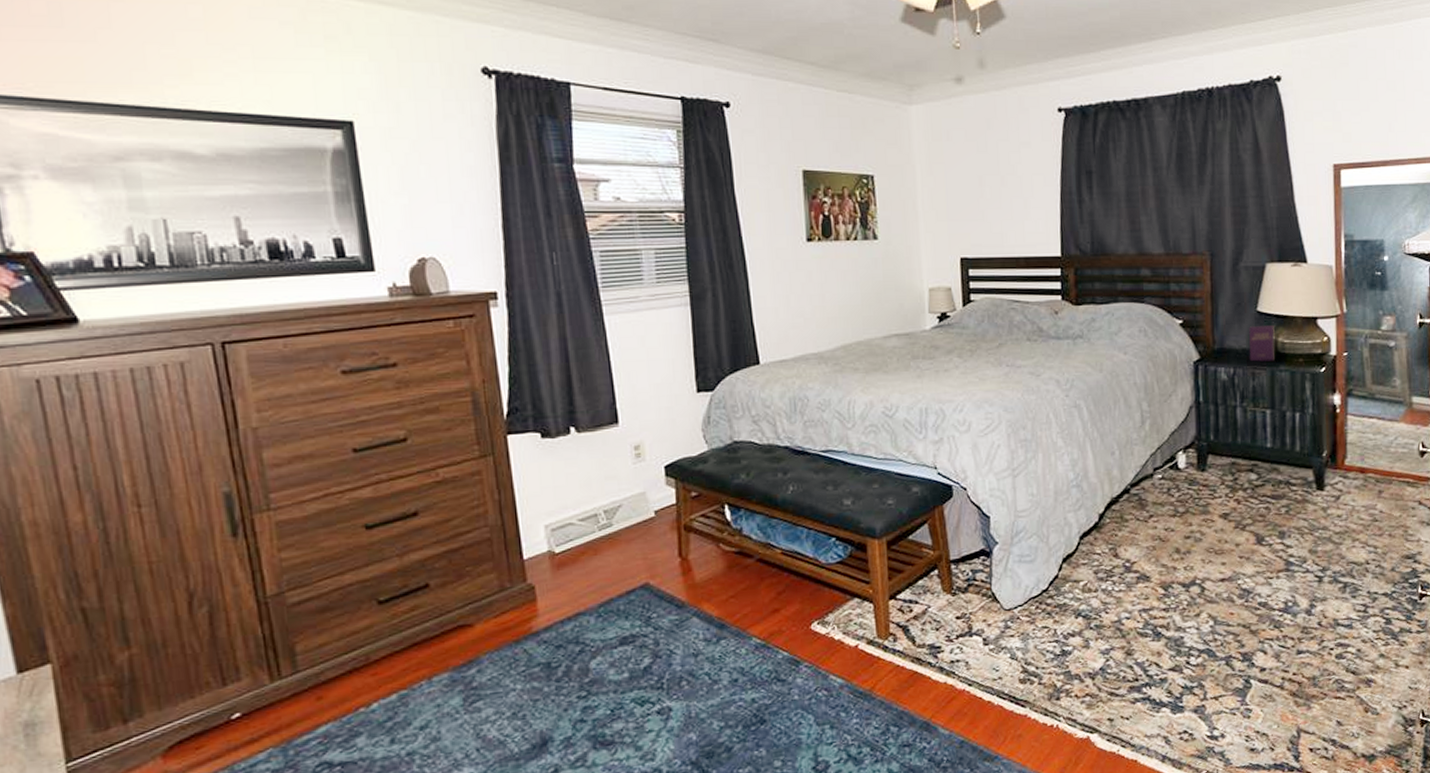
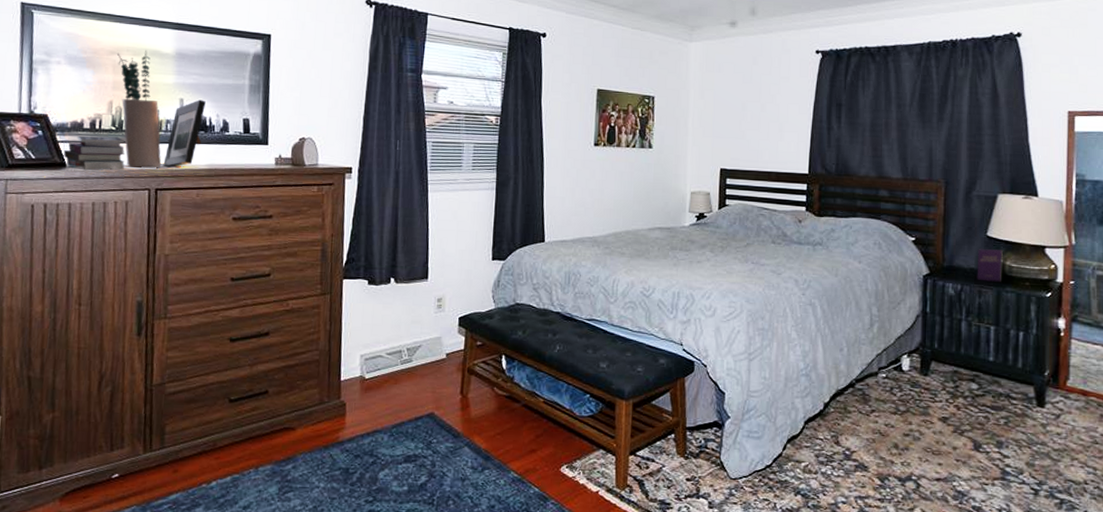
books: none [69,276,170,326] -> present [63,135,125,171]
vase: none [126,152,224,317] -> present [117,50,162,169]
picture frame: none [225,216,279,313] -> present [163,99,206,168]

